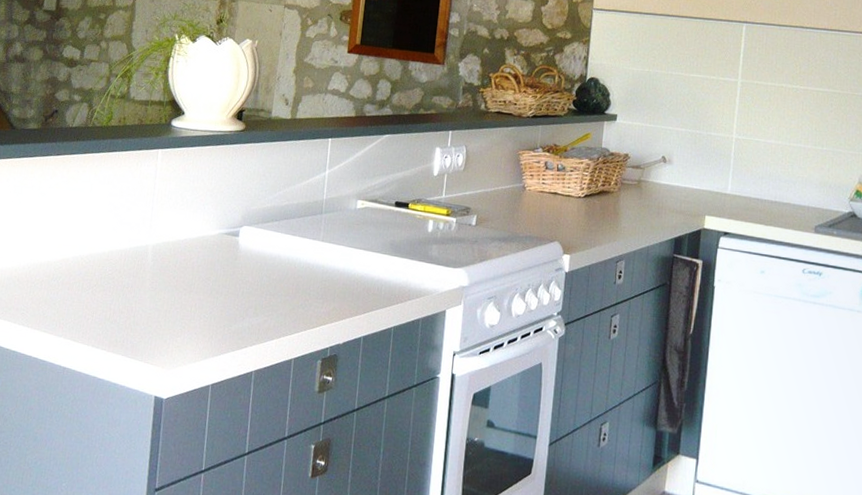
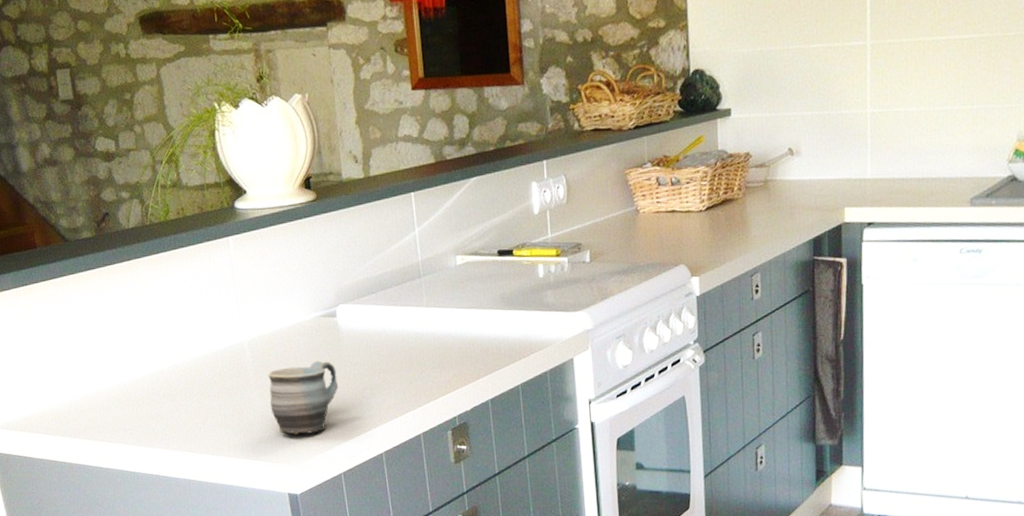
mug: none [158,273,228,342] -> present [268,360,338,435]

